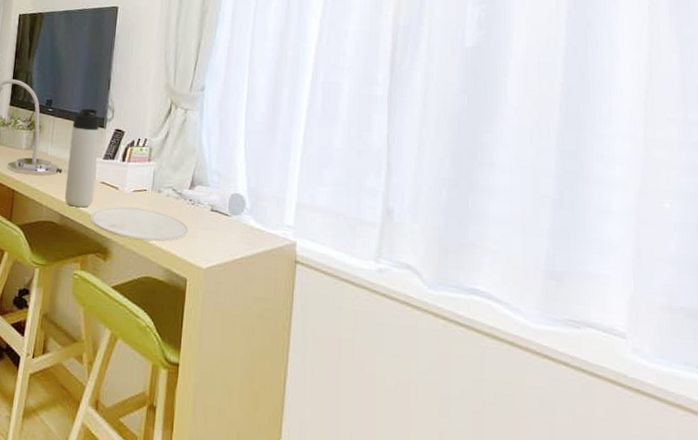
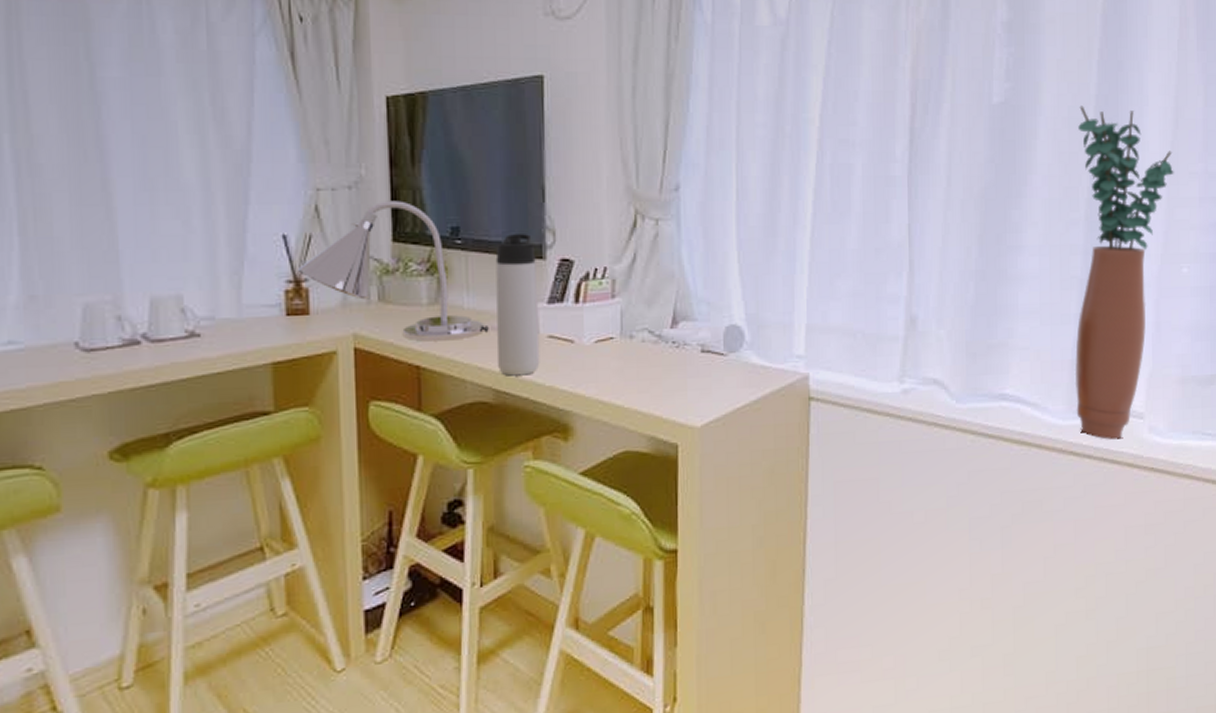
plate: present [90,206,189,242] -> none [537,363,675,406]
vase: none [548,54,650,354] -> present [1074,105,1174,440]

